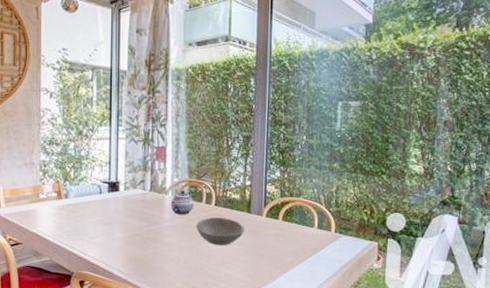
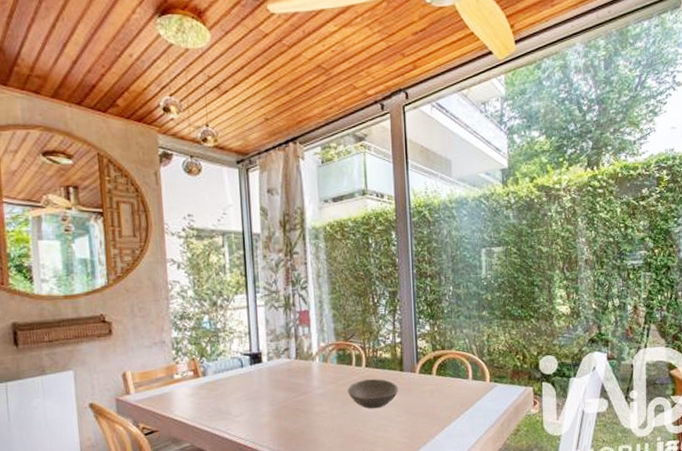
teapot: present [170,190,194,215] -> none [318,354,343,381]

